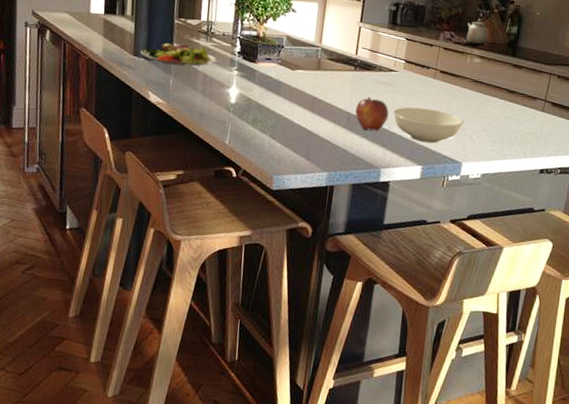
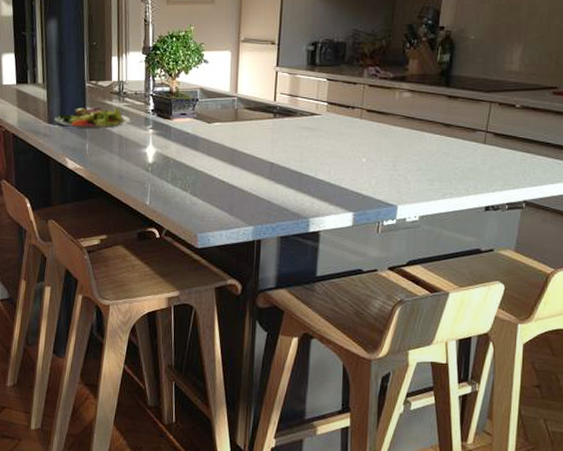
fruit: present [355,96,389,131] -> none [278,144,314,179]
bowl: present [393,107,464,144] -> none [319,151,396,188]
kettle: present [466,9,488,46] -> none [393,40,416,79]

